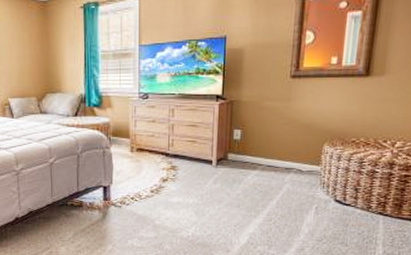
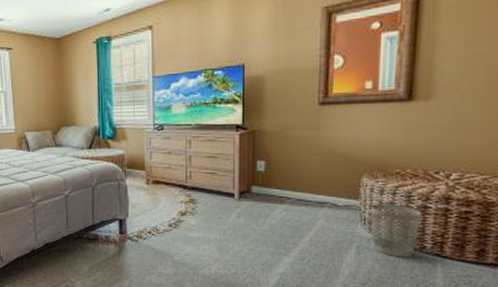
wastebasket: none [329,169,371,217] -> present [371,204,422,258]

